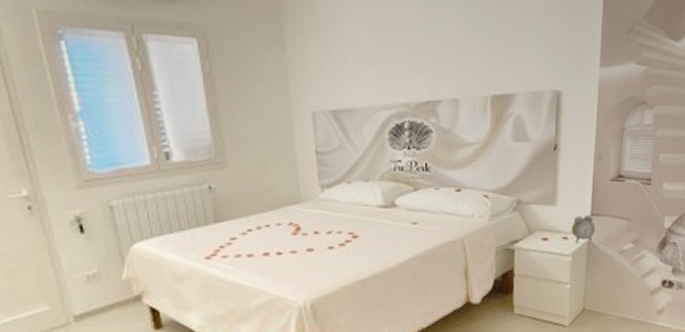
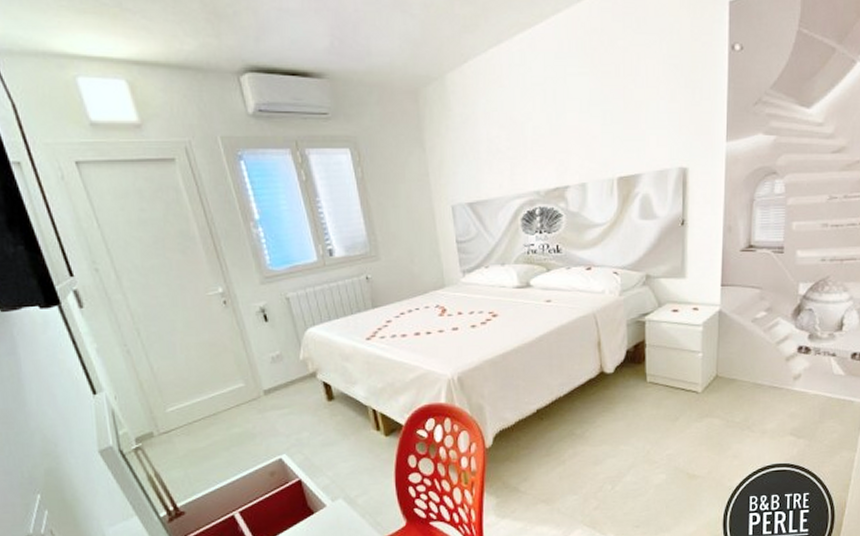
alarm clock: present [571,214,595,243] -> none [701,285,725,313]

